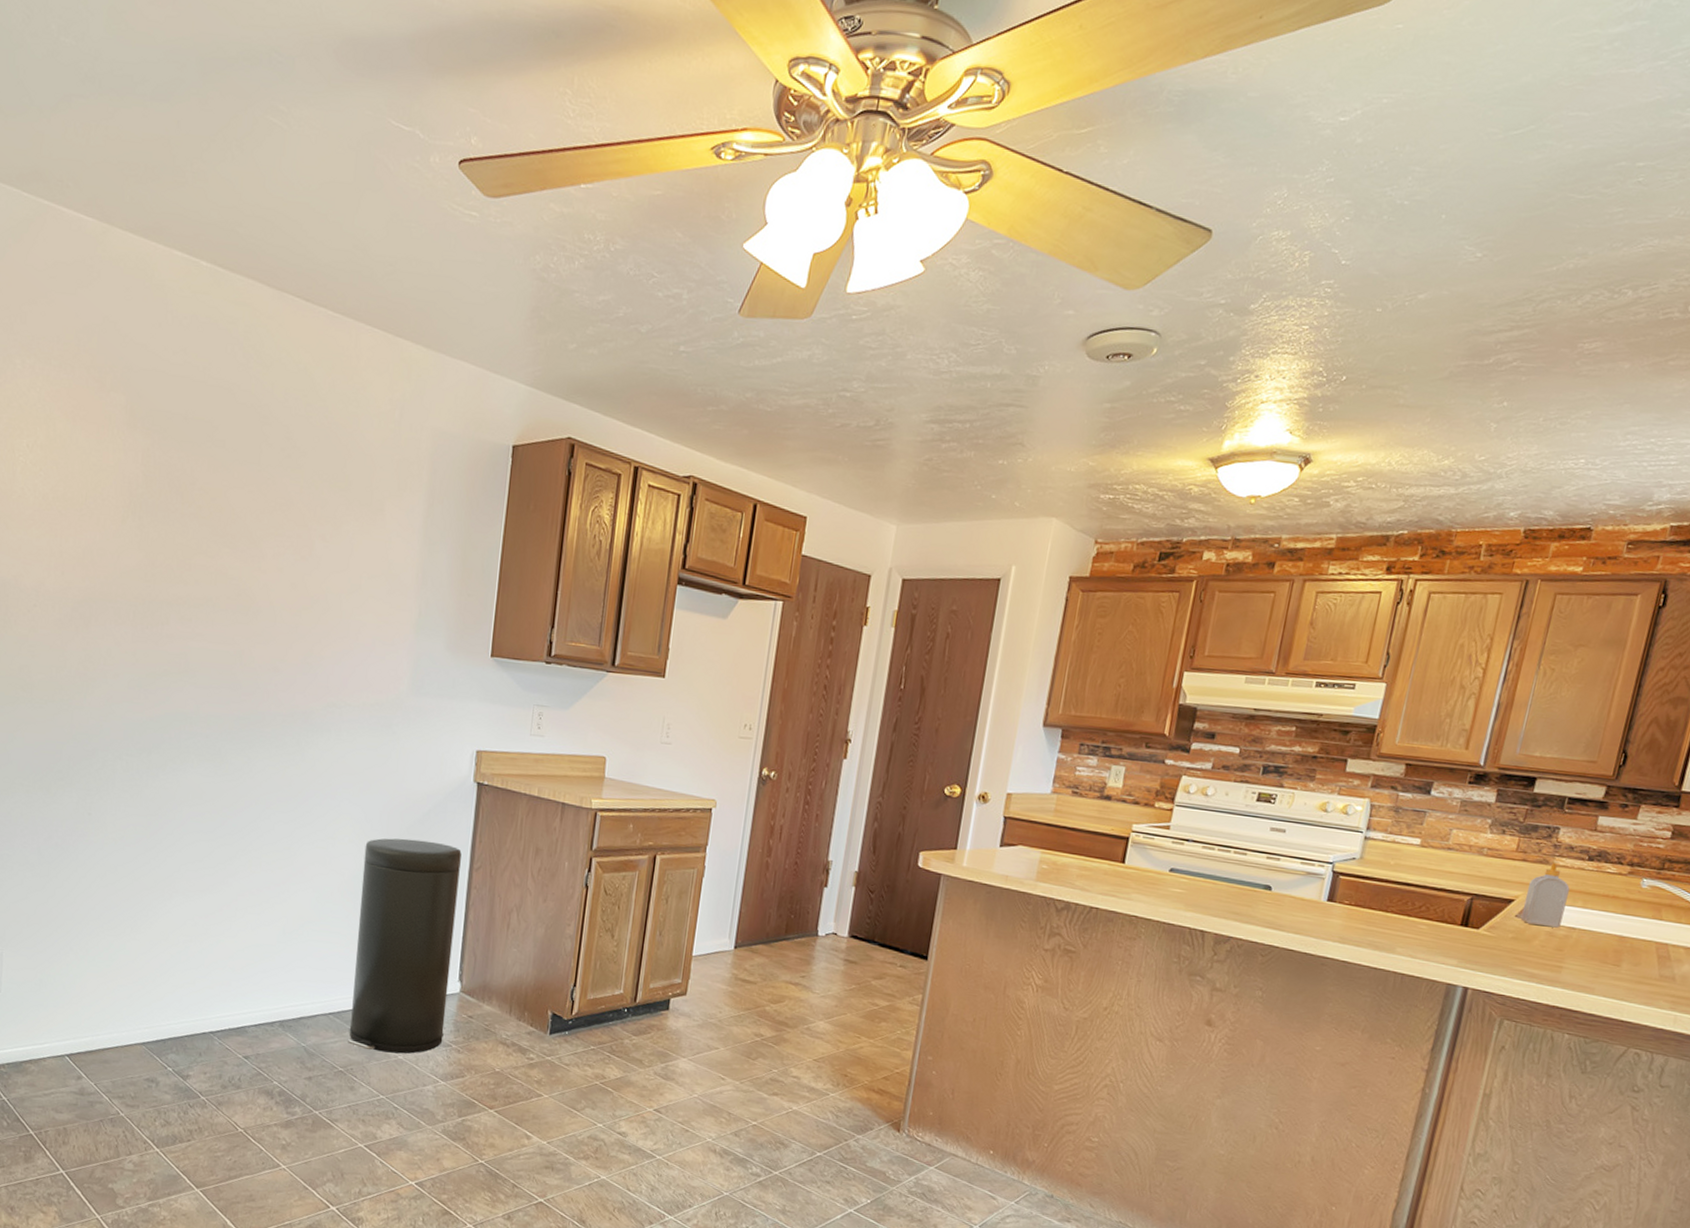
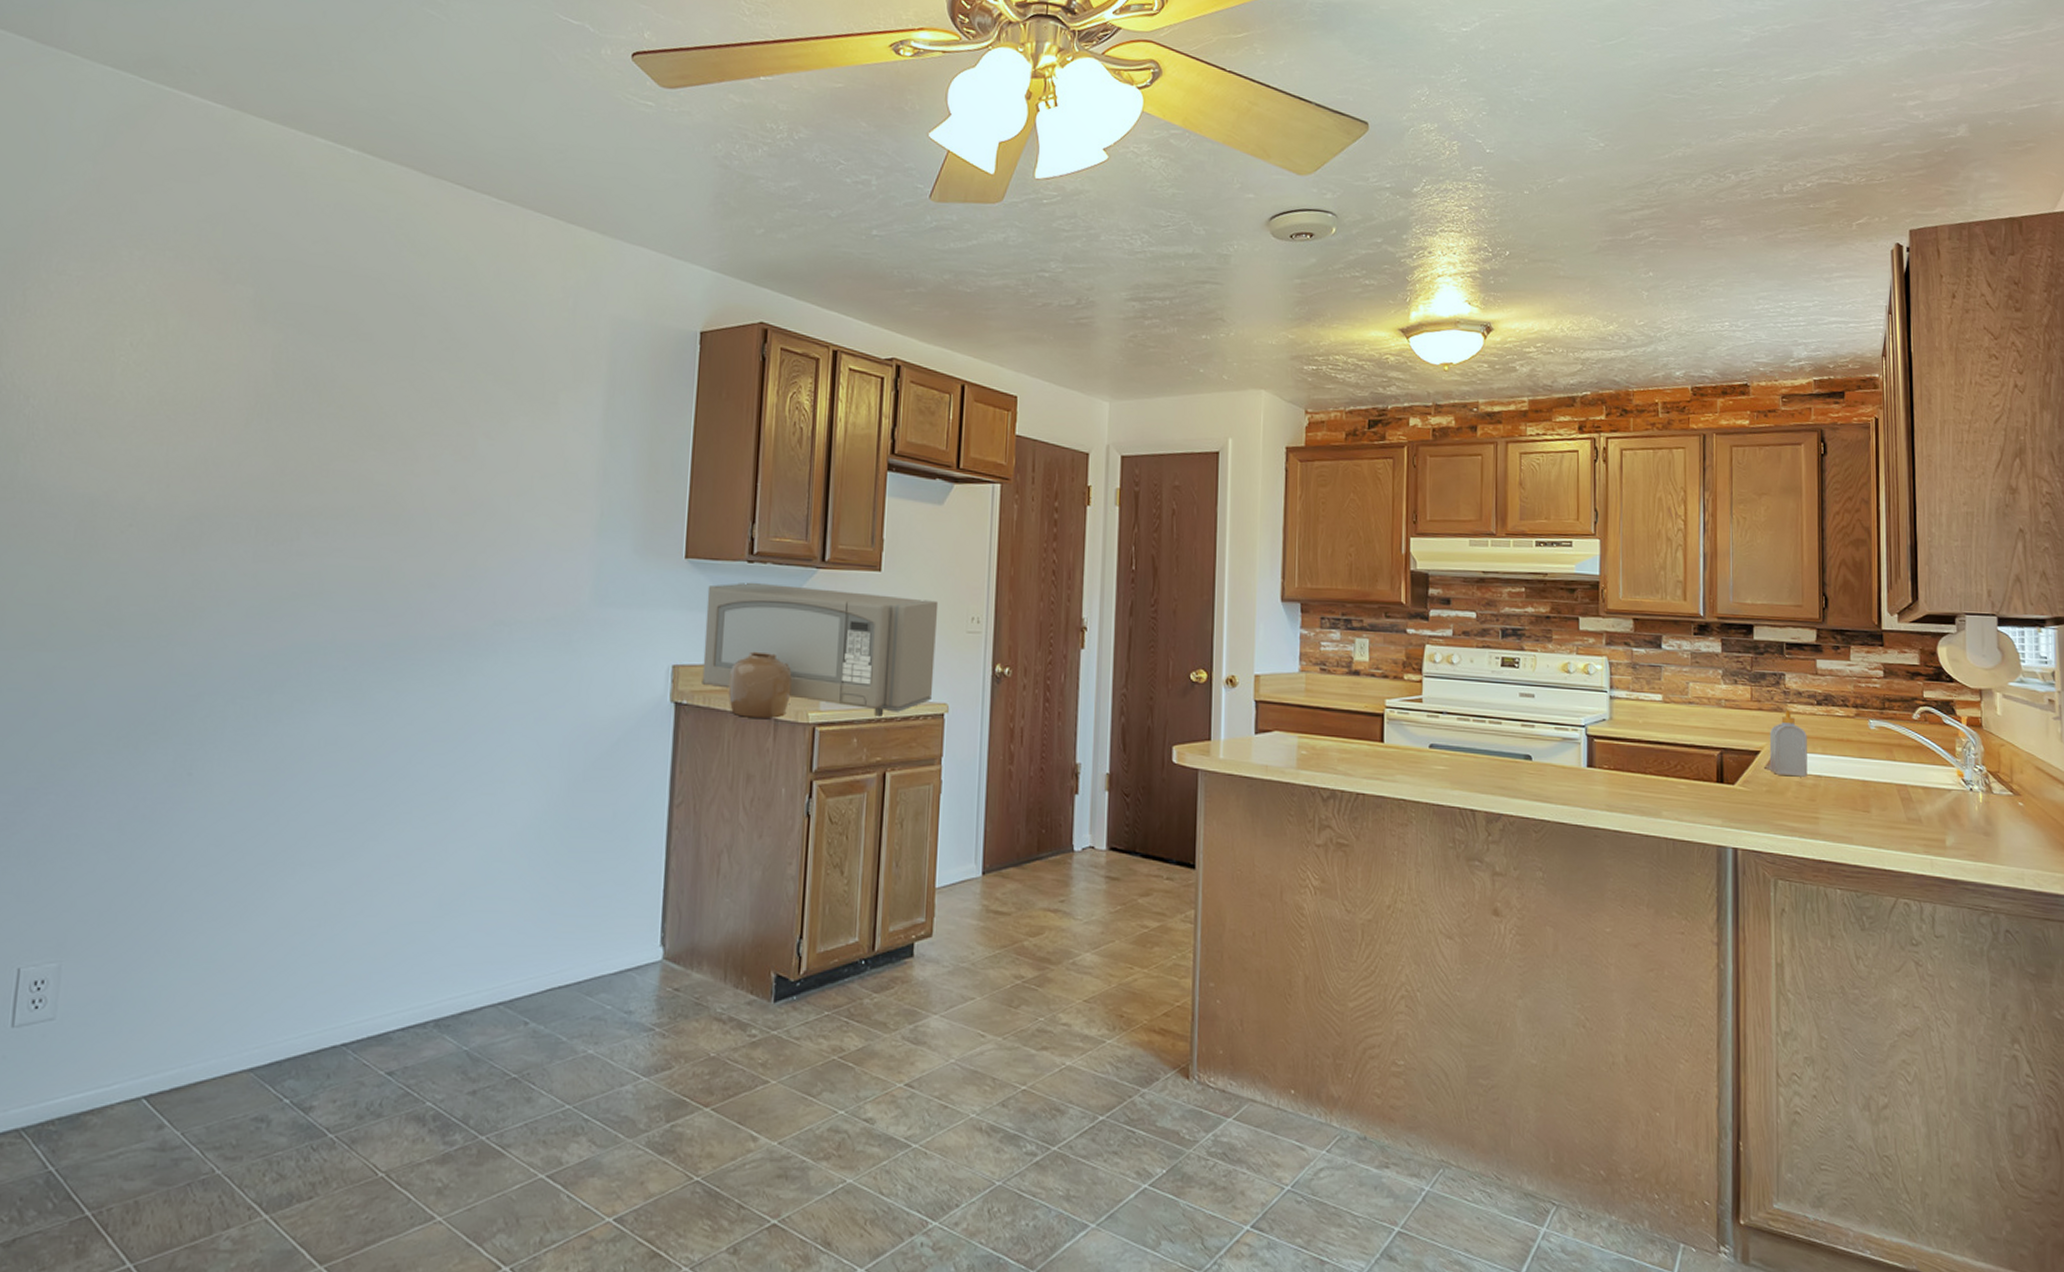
pedal bin: present [348,838,462,1054] -> none [523,775,659,1047]
microwave: none [501,681,715,807] -> present [702,583,939,716]
decorative jar: none [523,742,580,802] -> present [728,651,793,718]

